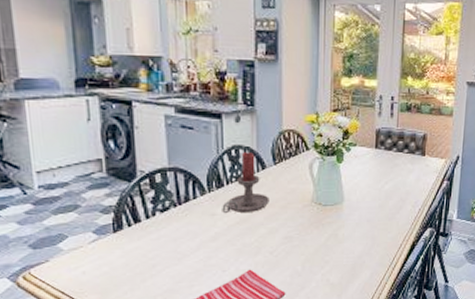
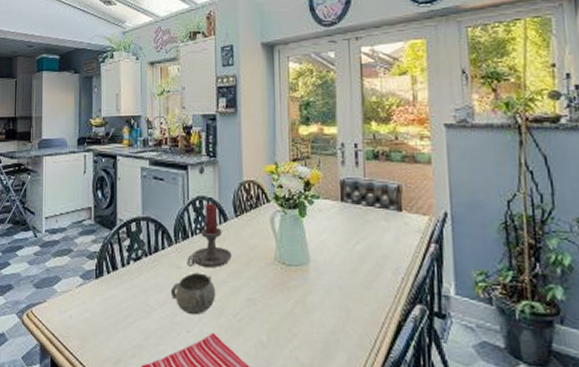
decorative bowl: none [204,218,253,257] -> present [170,272,216,316]

